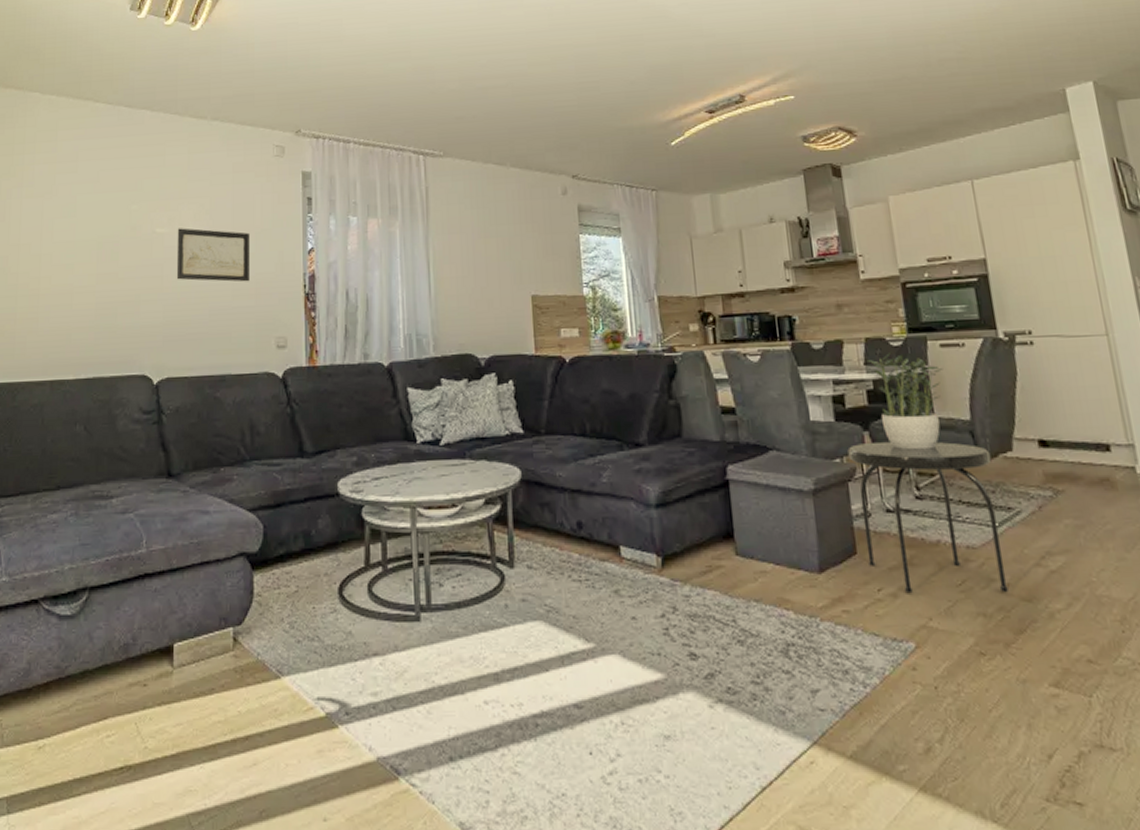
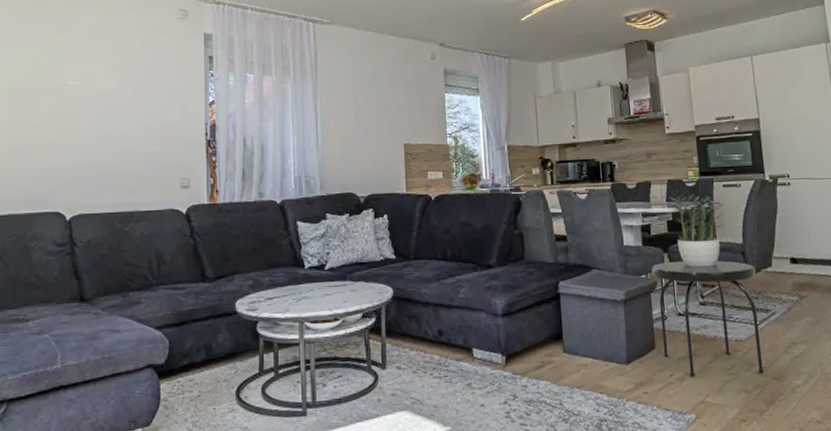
wall art: present [176,228,251,282] -> none [87,81,157,130]

